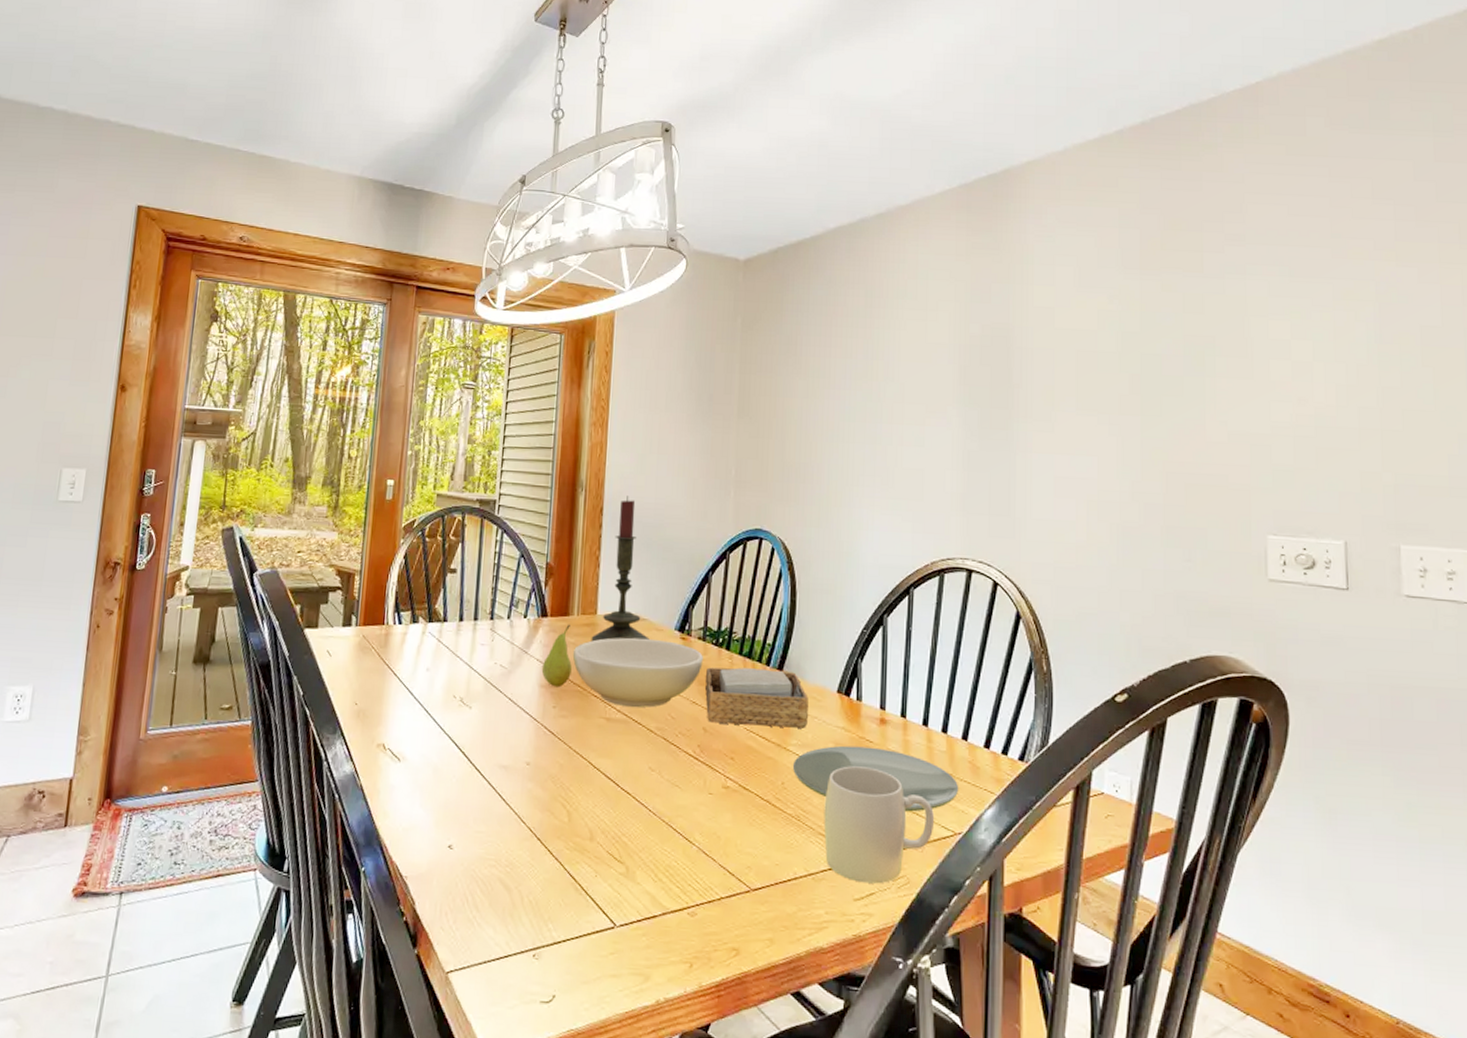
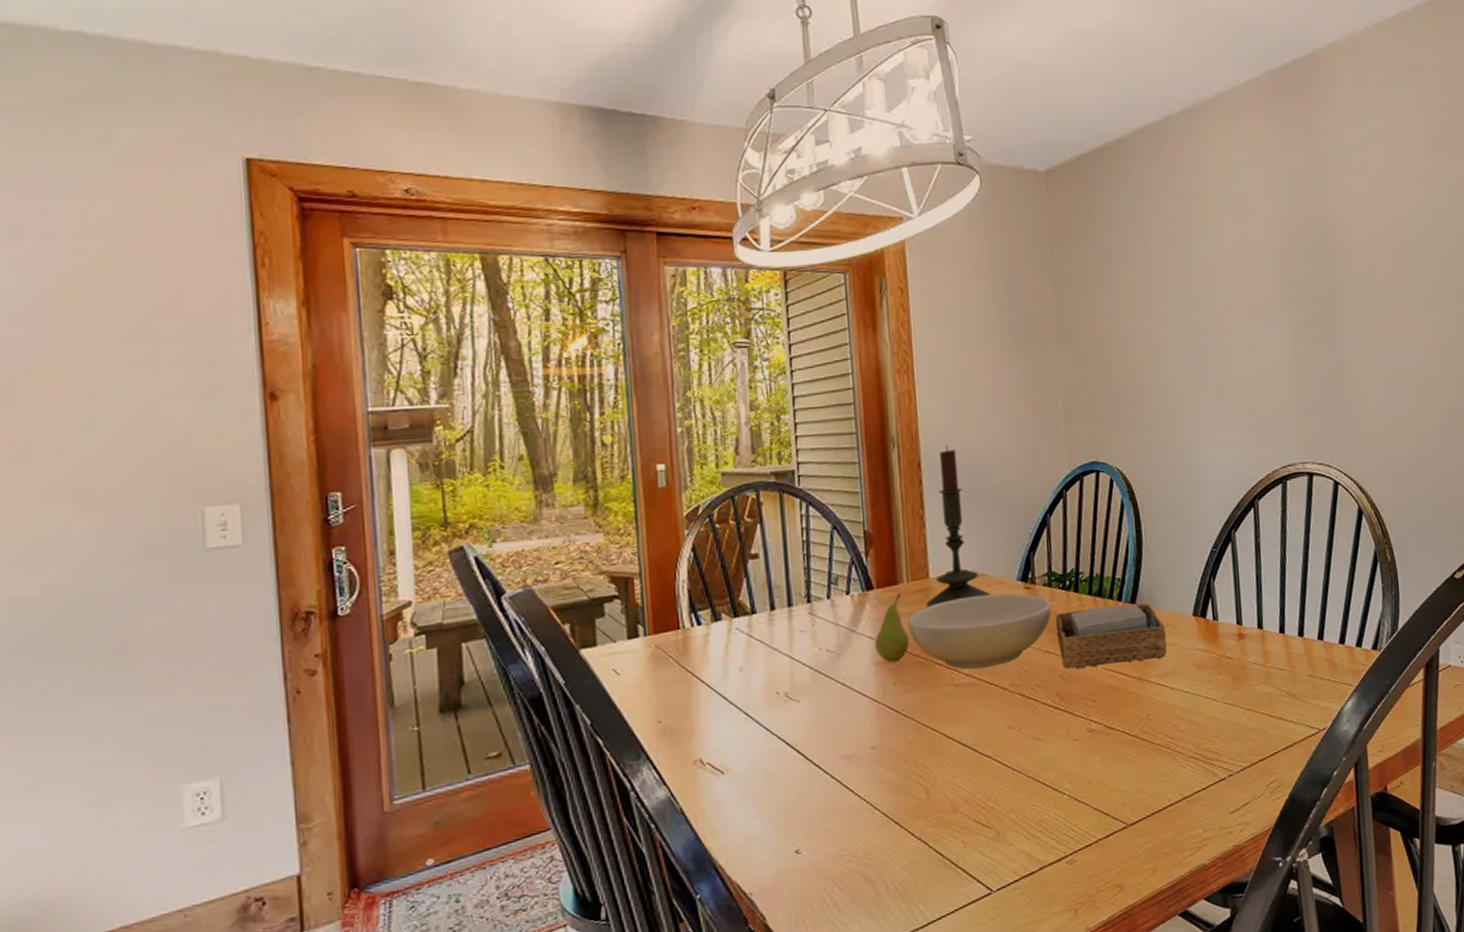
plate: present [792,745,959,812] -> none [1155,662,1320,720]
mug: present [823,766,935,884] -> none [1191,683,1300,796]

